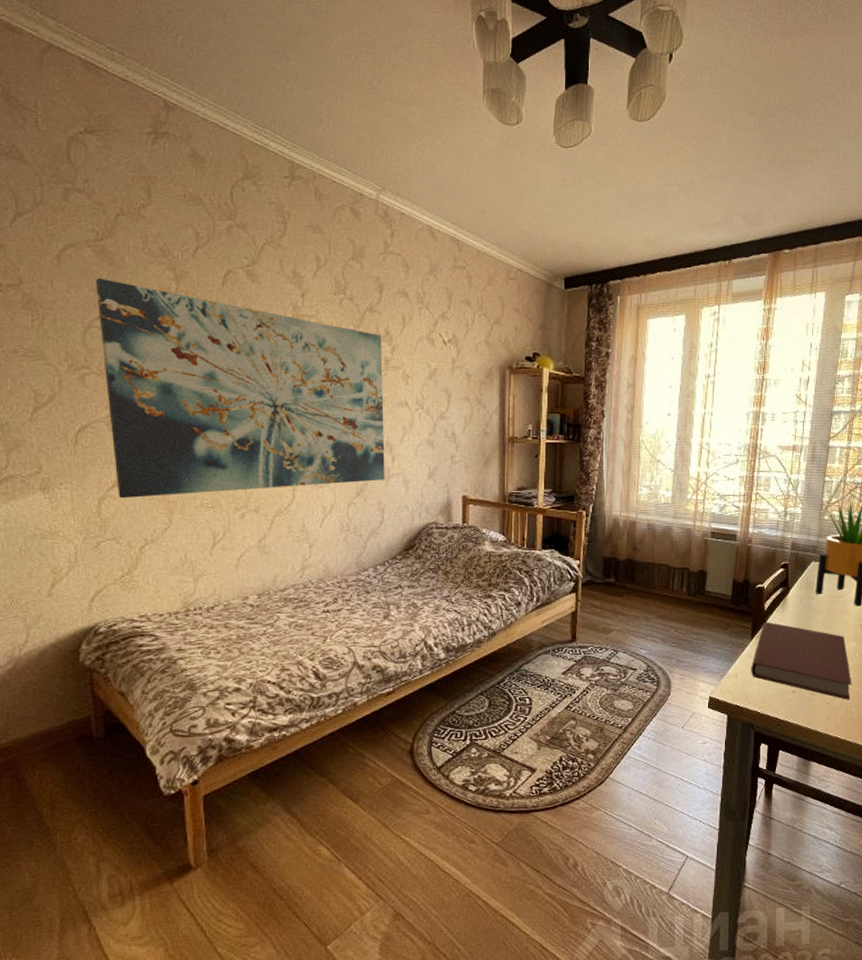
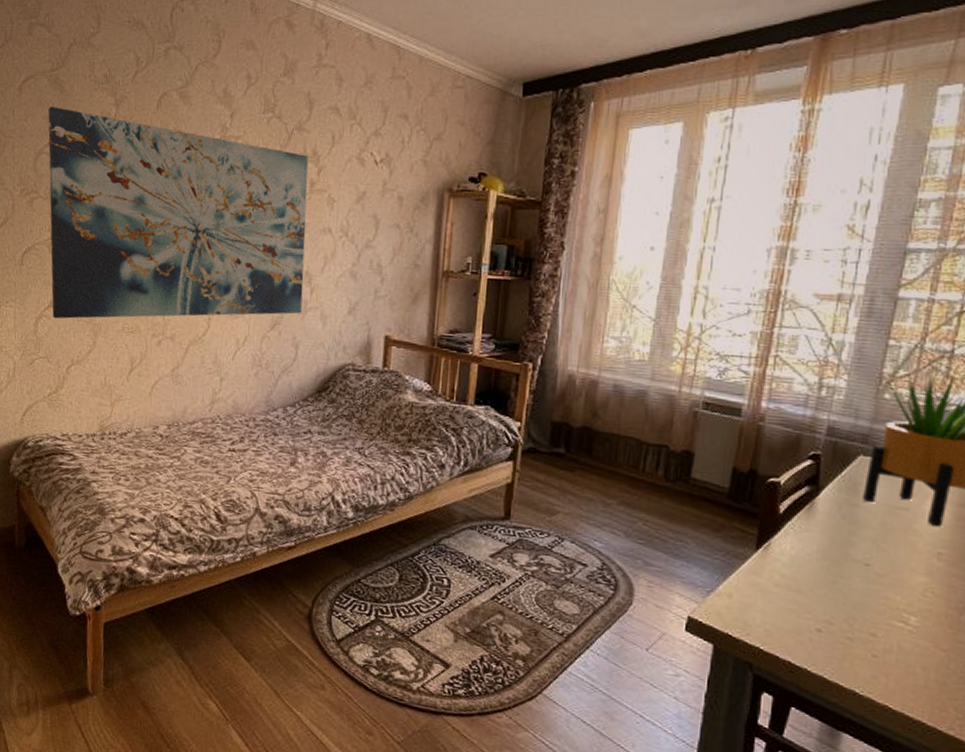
book: present [751,622,852,700] -> none [753,529,918,657]

